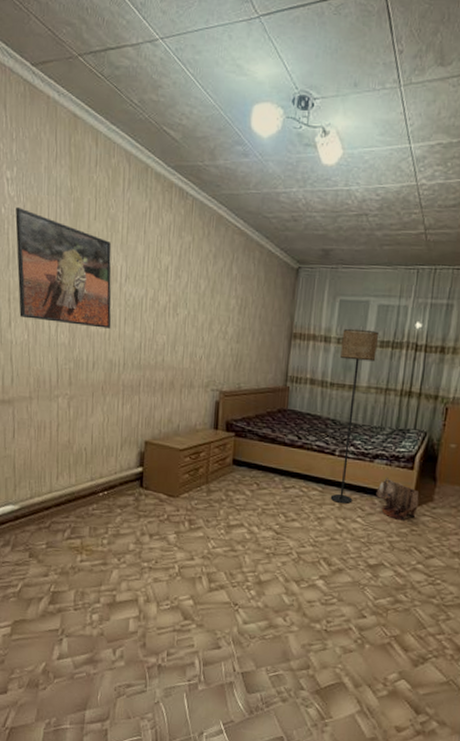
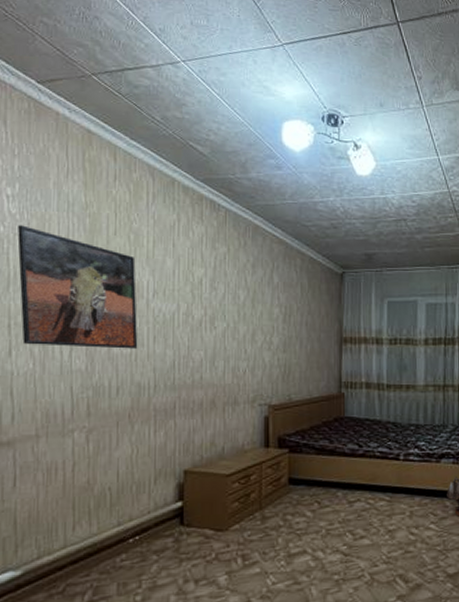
floor lamp: present [330,328,380,505] -> none [394,328,431,512]

